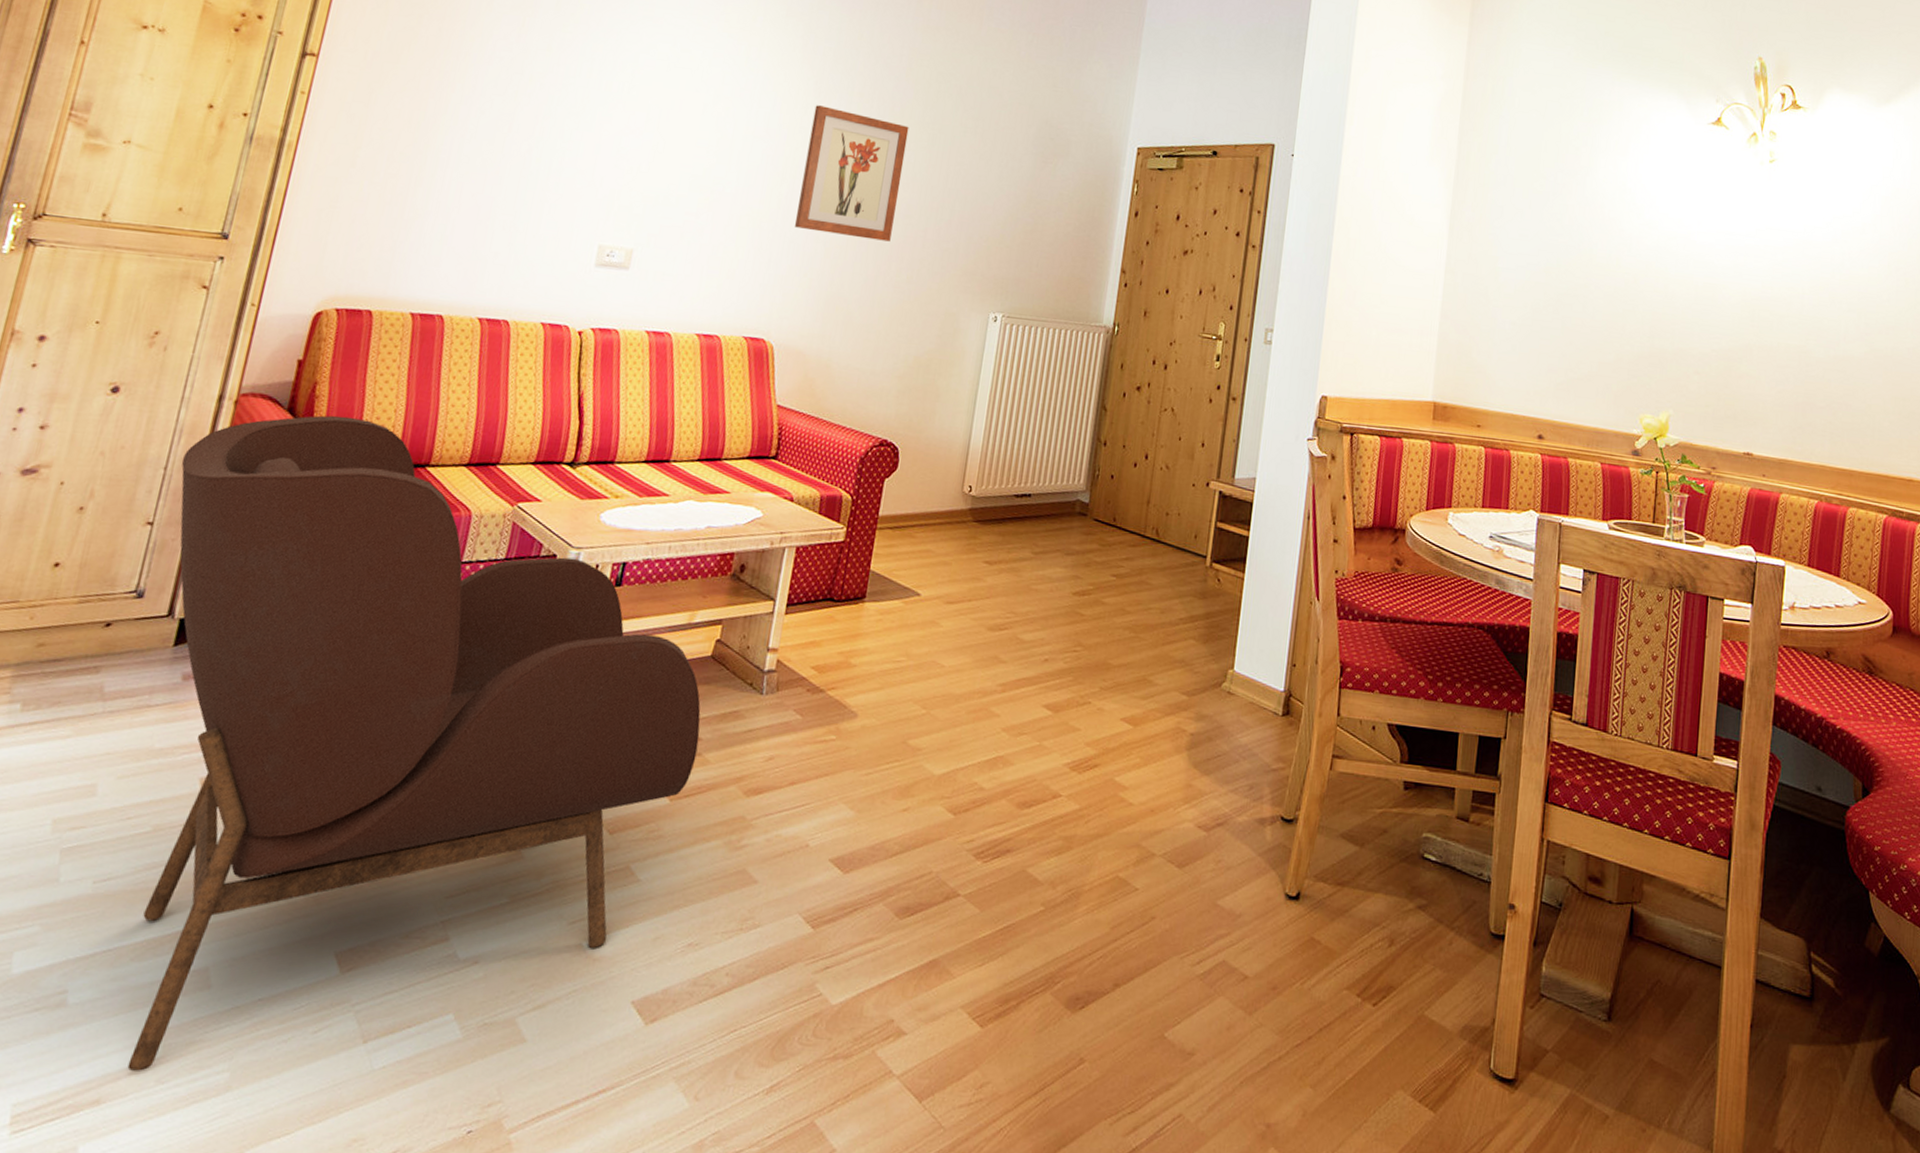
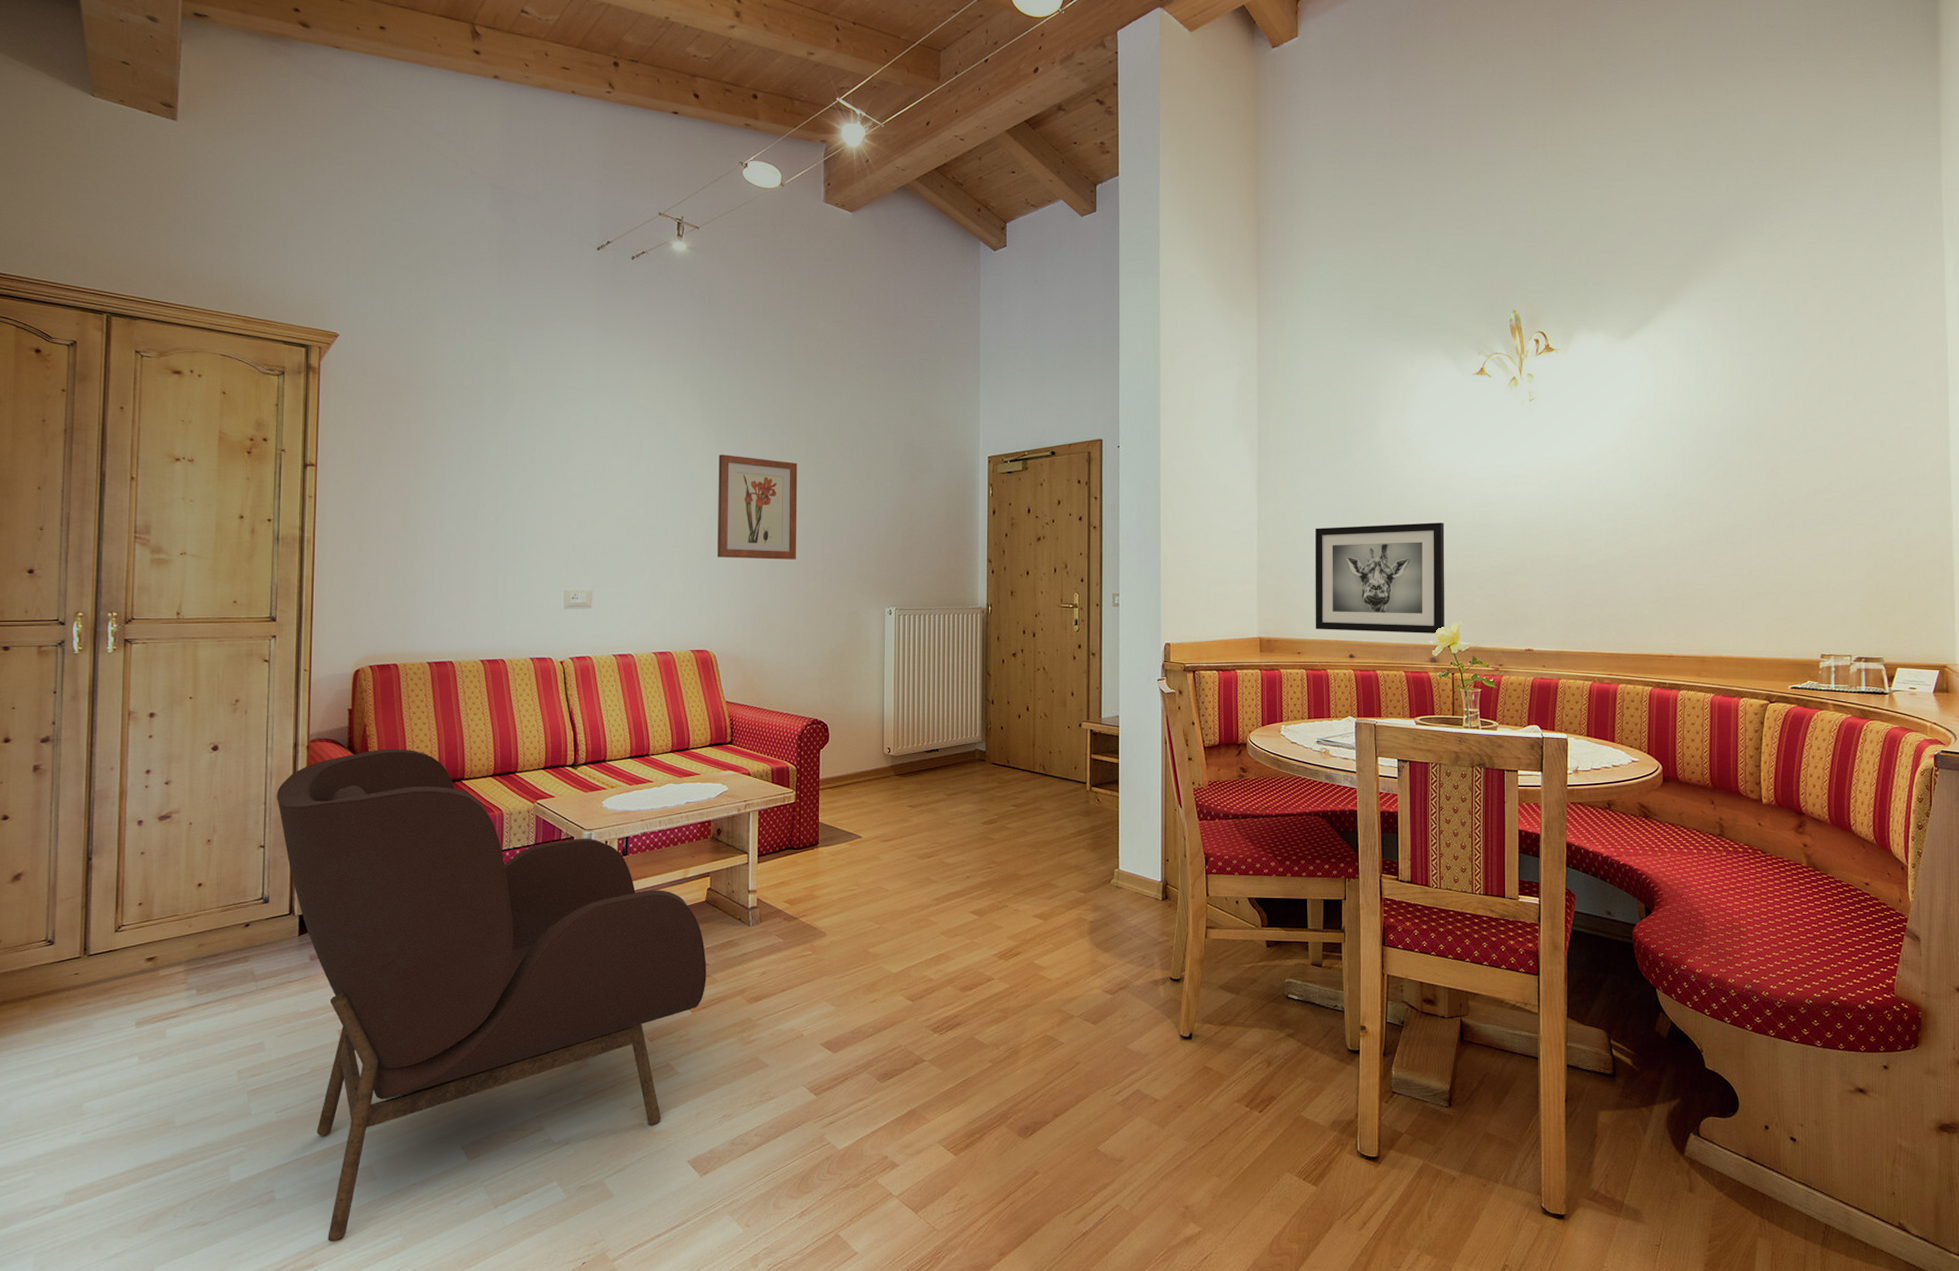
wall art: none [1501,279,1662,423] -> present [1314,522,1445,634]

